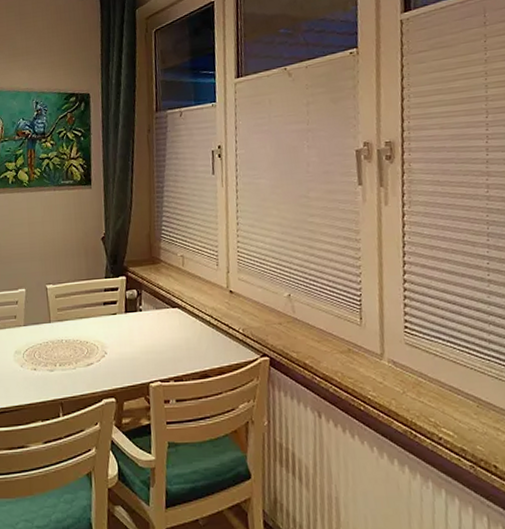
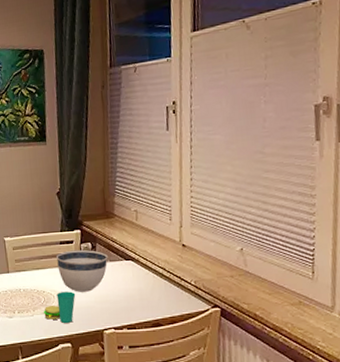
cup: none [87,342,121,376] -> present [44,291,76,323]
bowl: none [101,296,154,343] -> present [57,249,108,292]

